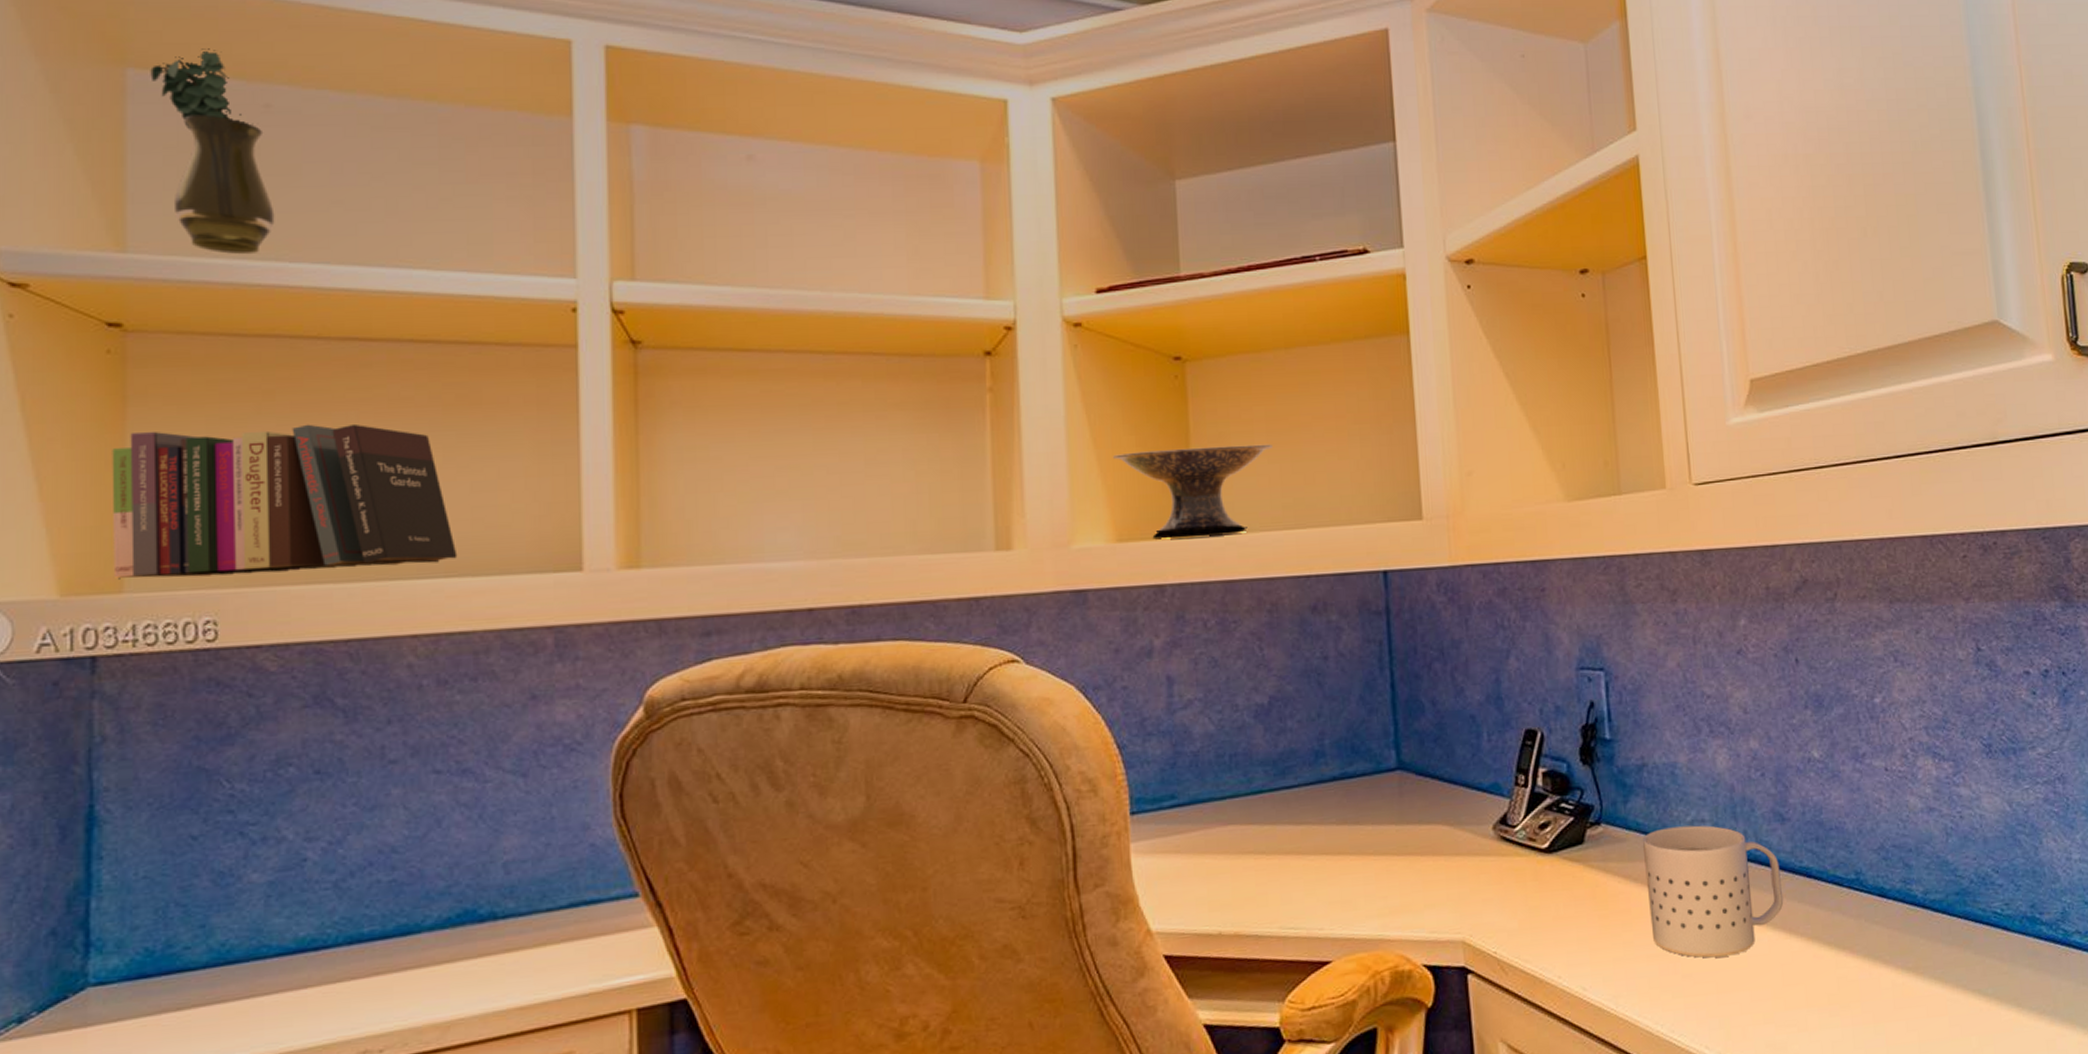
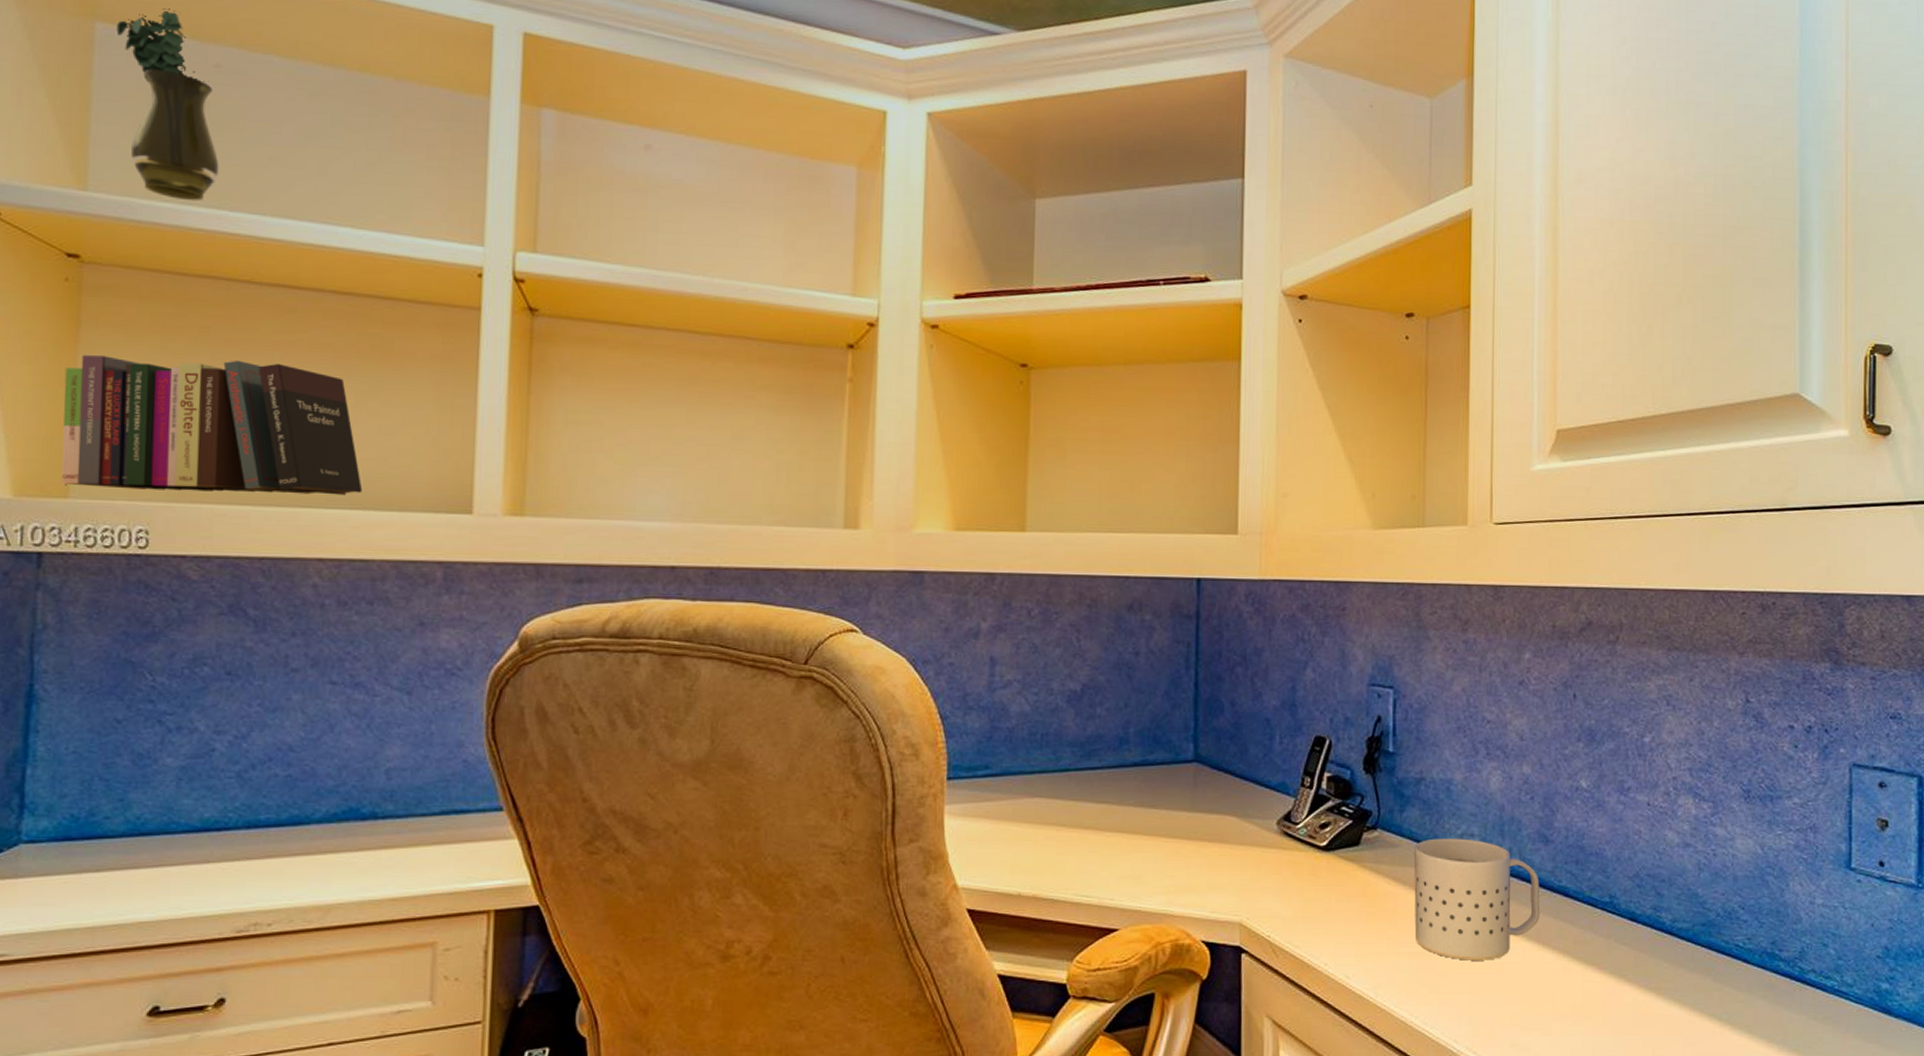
decorative bowl: present [1113,444,1273,540] -> none [958,449,1105,533]

